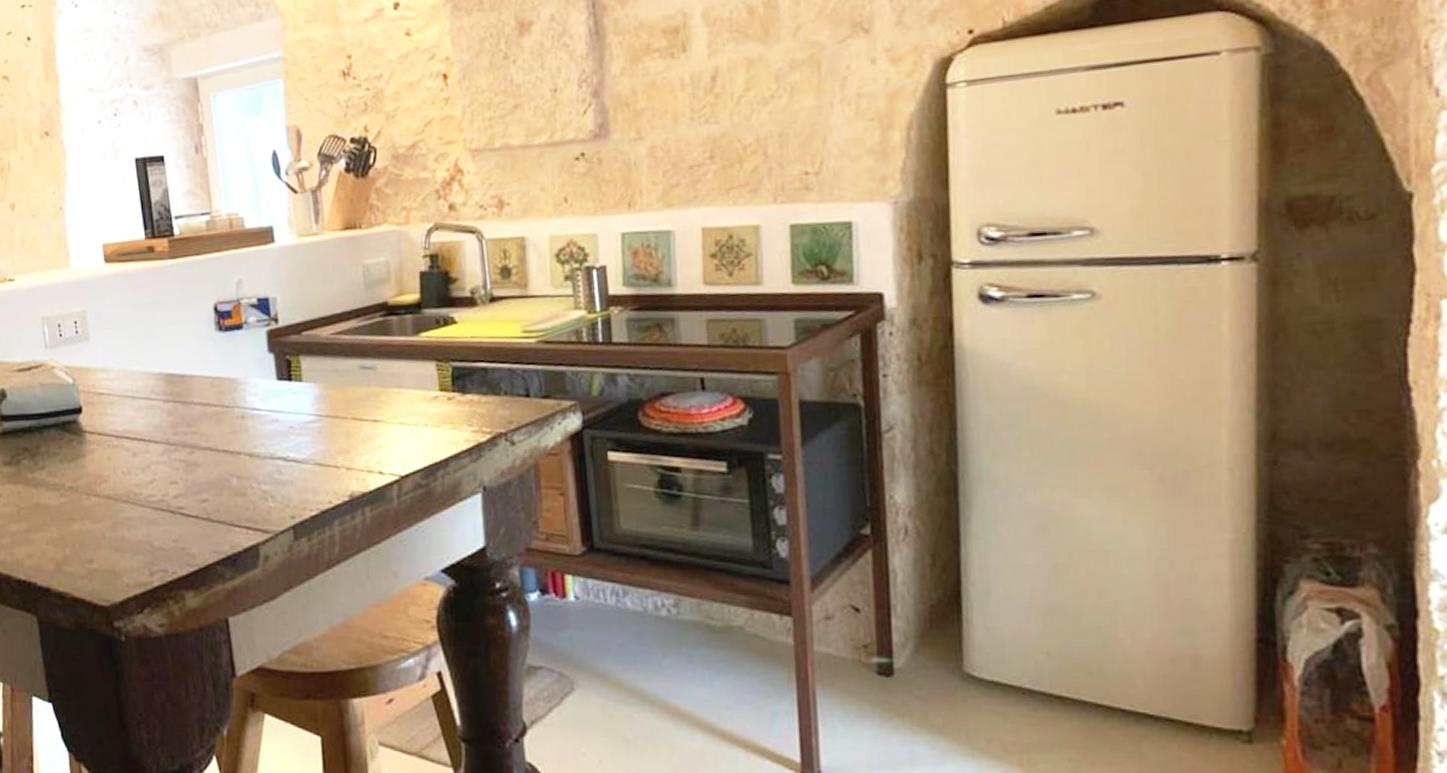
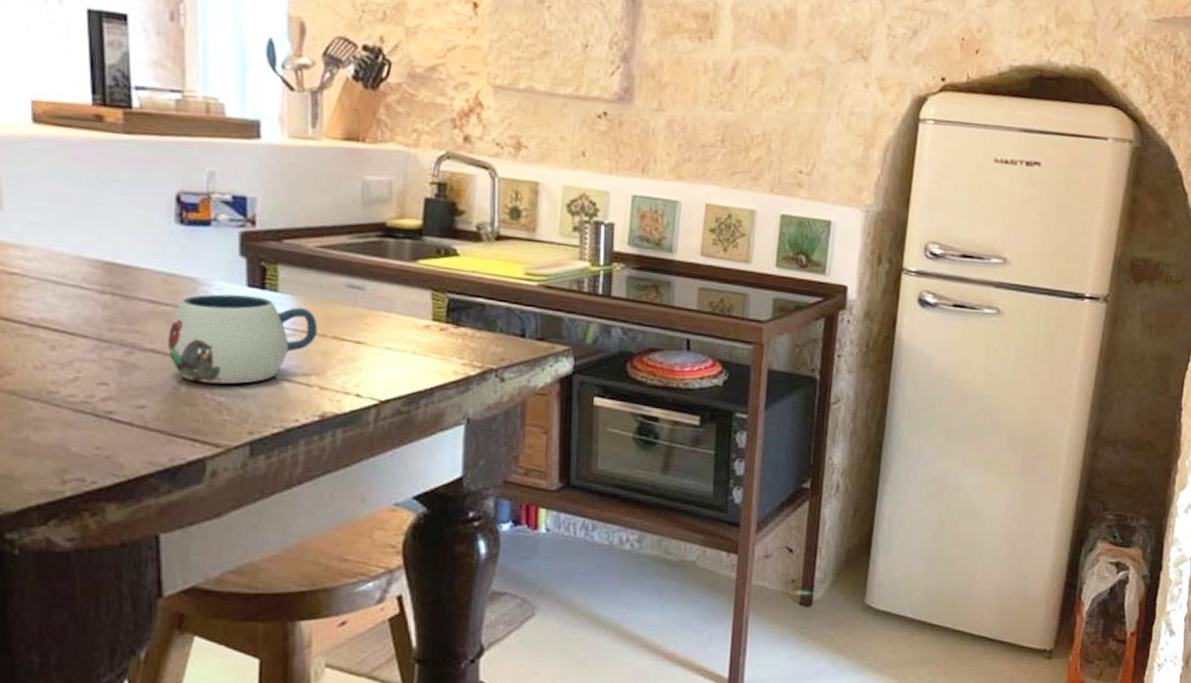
mug: none [219,388,340,474] -> present [168,294,318,384]

